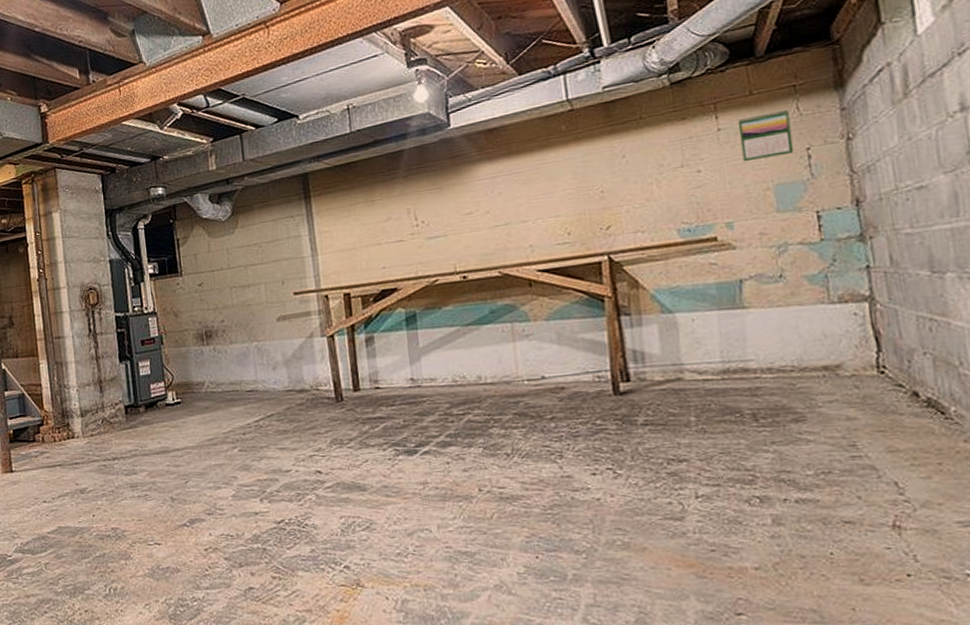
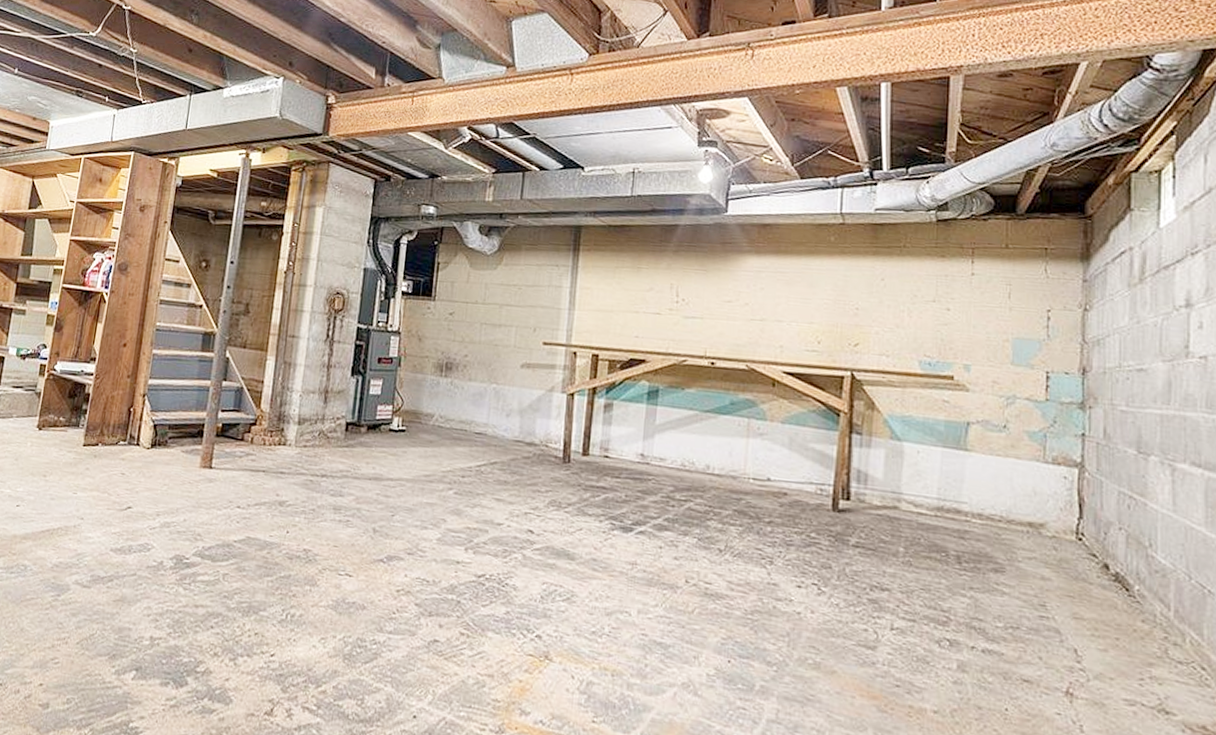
calendar: present [738,109,794,162] -> none [989,268,1037,313]

